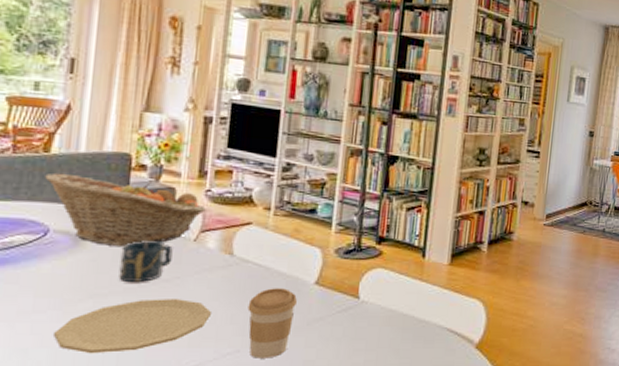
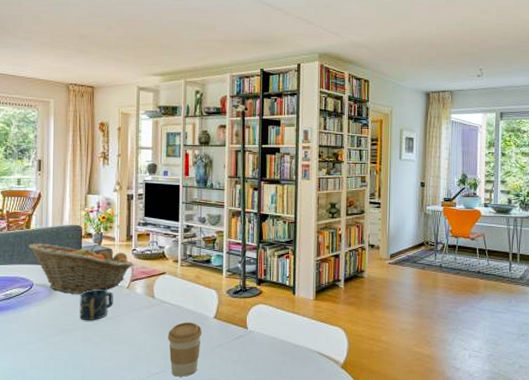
plate: present [54,299,211,354] -> none [41,332,142,374]

